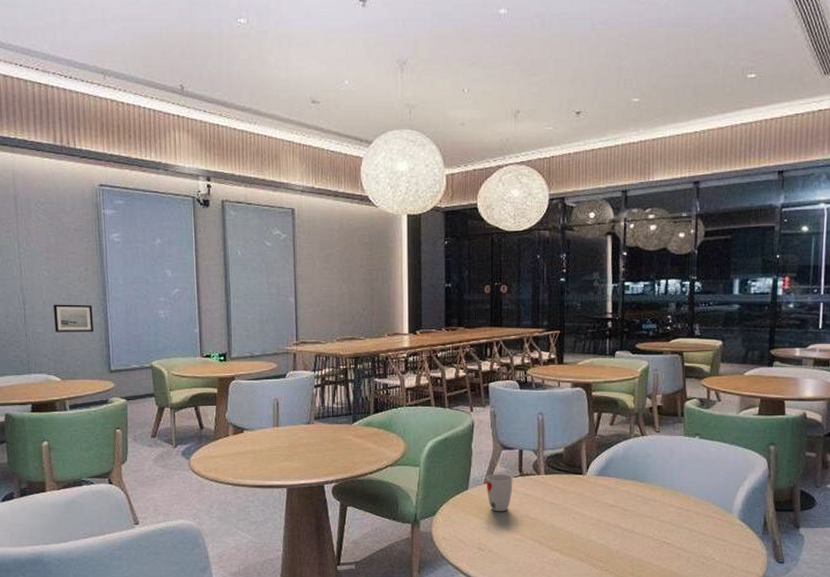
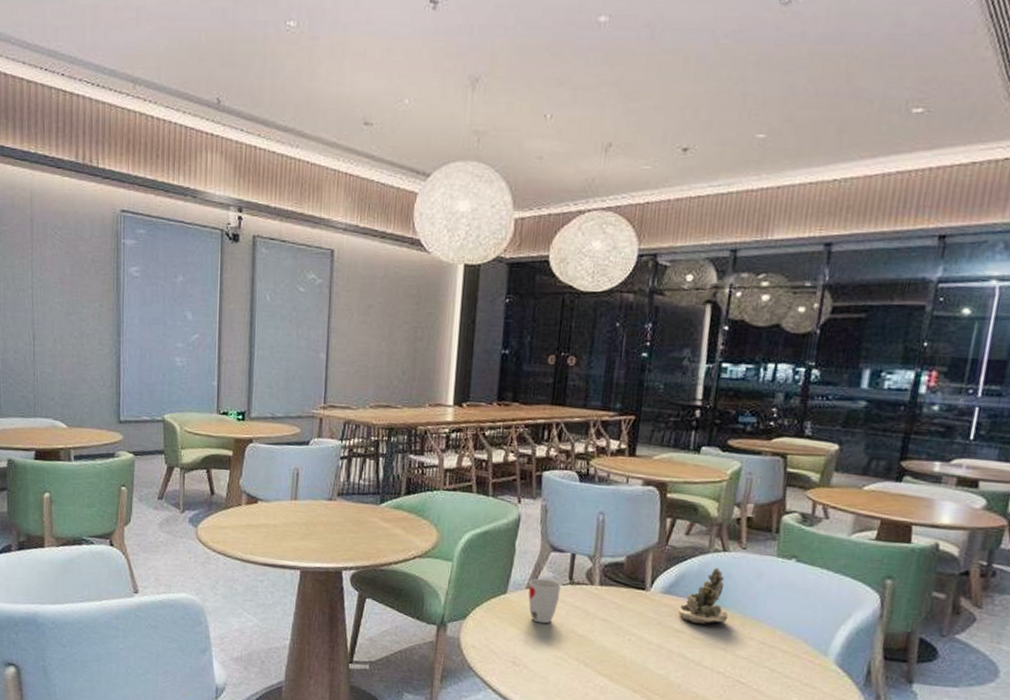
wall art: present [54,304,94,332] -> none [64,342,105,377]
succulent planter: none [610,449,651,497] -> present [678,567,728,624]

